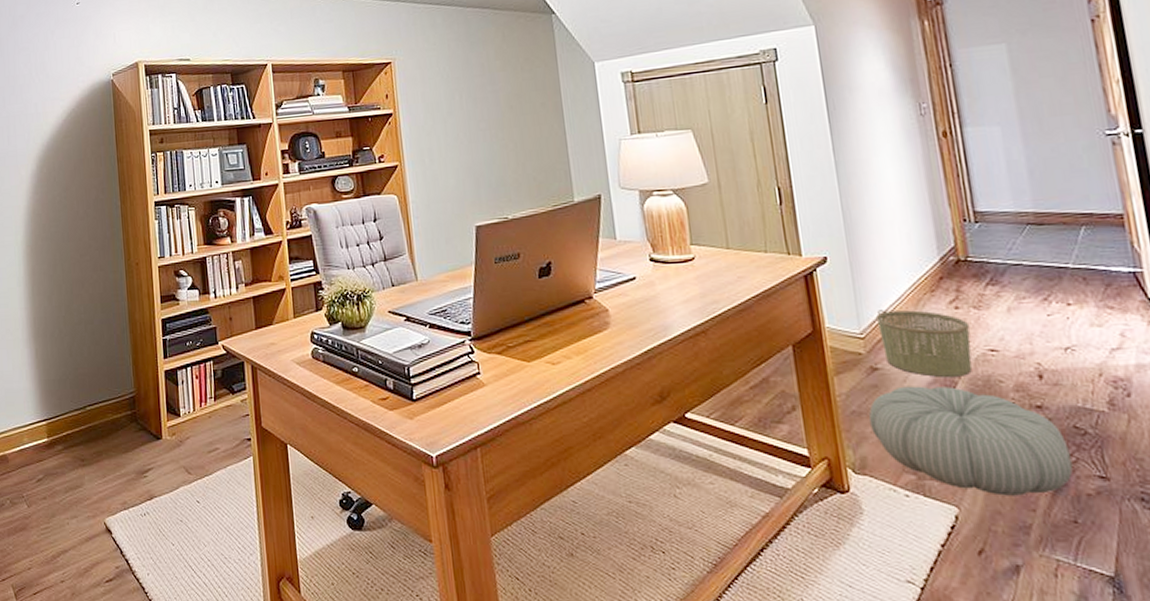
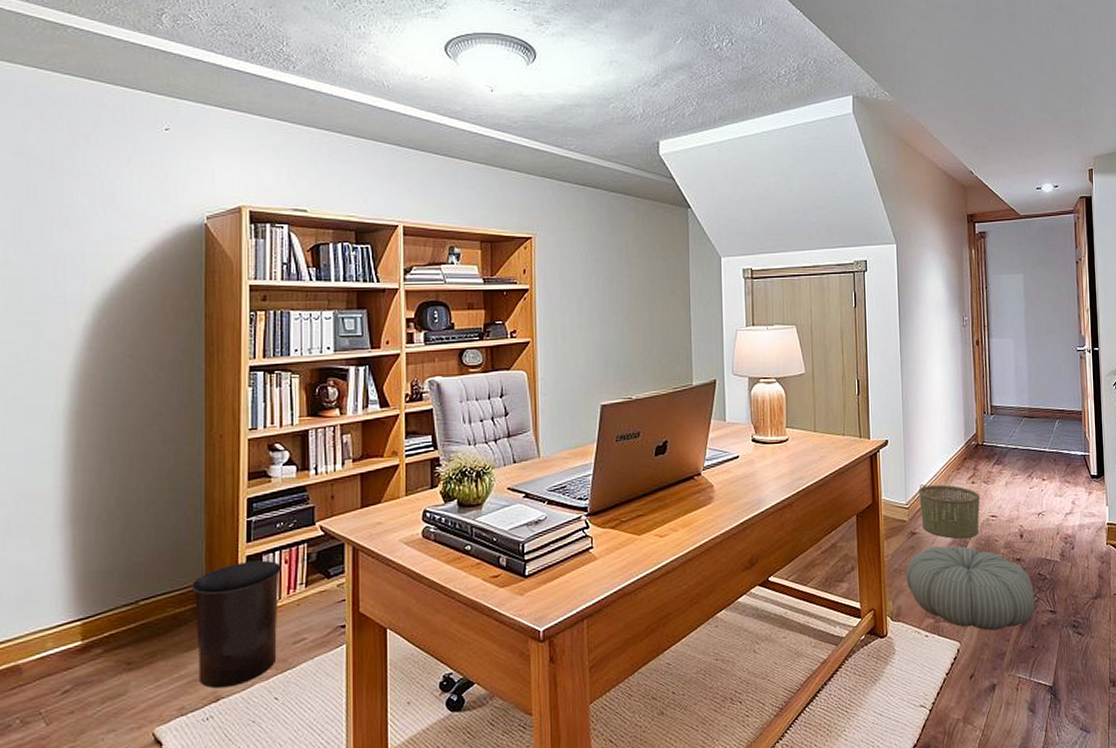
waste bin: none [124,375,196,488] -> present [192,560,281,689]

